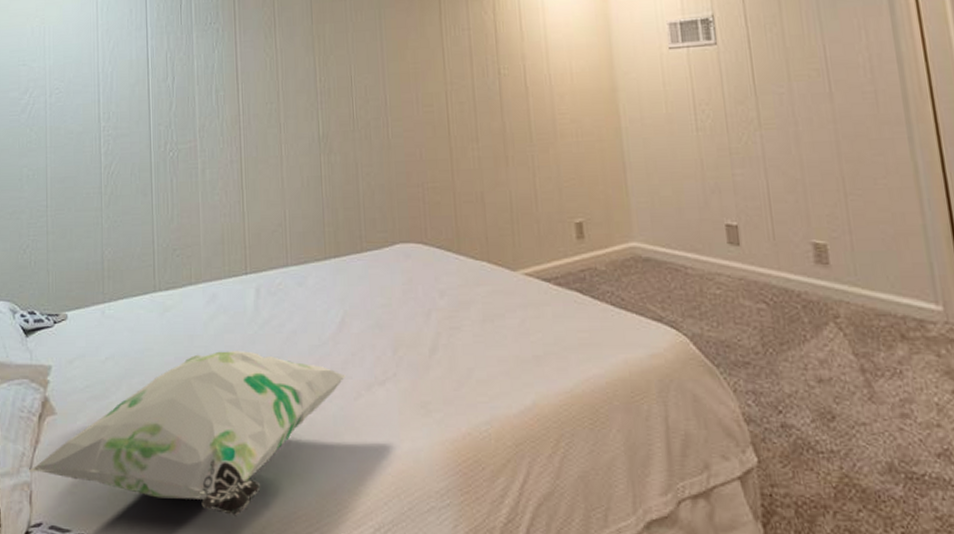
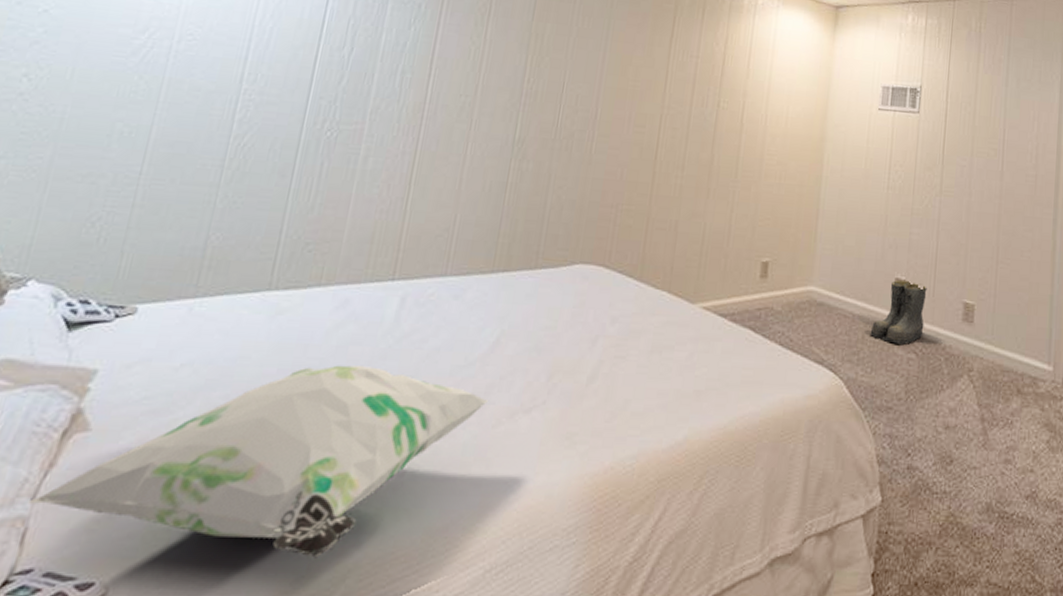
boots: none [708,225,773,294] -> present [870,279,927,344]

